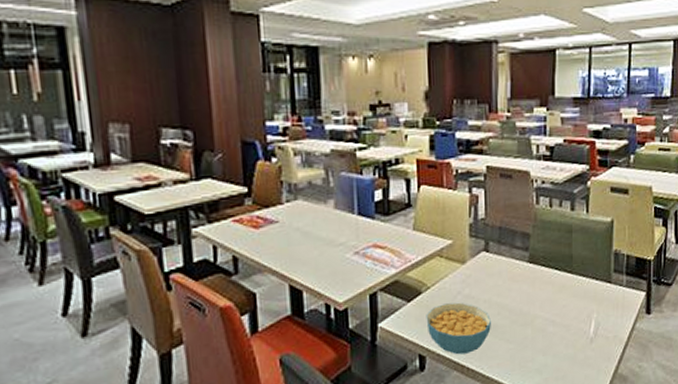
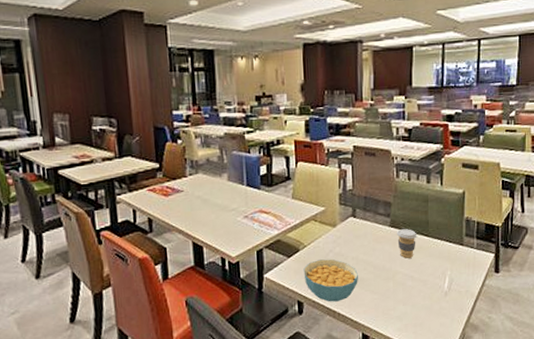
coffee cup: none [535,264,560,300] -> present [396,229,417,258]

